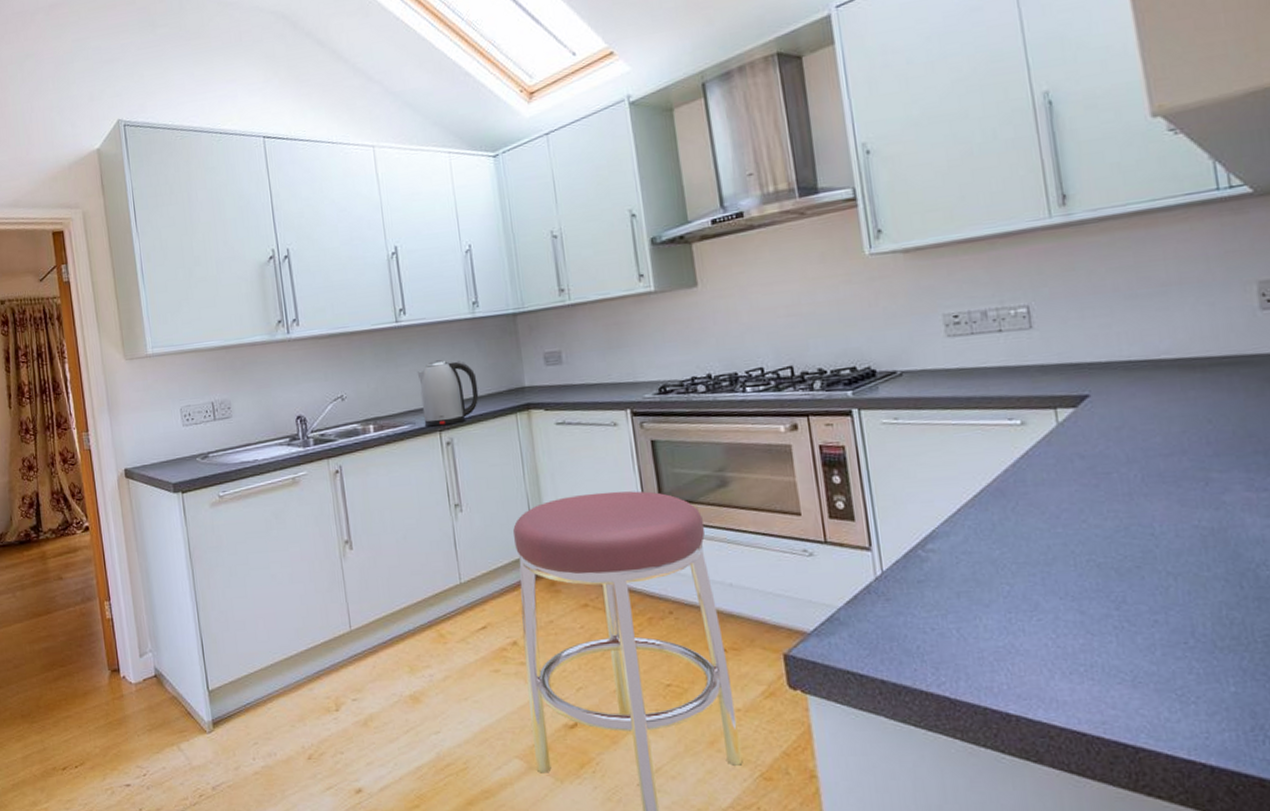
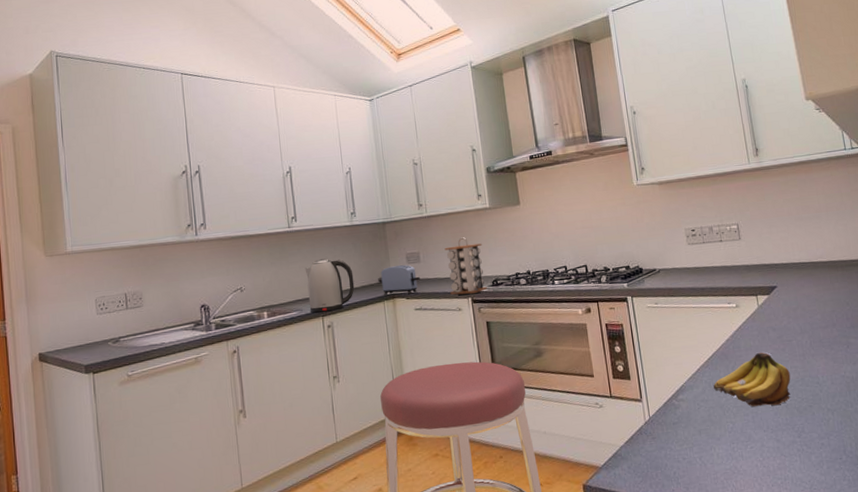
toaster: none [508,367,563,407] -> present [378,265,420,296]
spice rack: none [594,331,652,406] -> present [444,237,487,295]
fruit: none [980,488,1107,564] -> present [713,352,791,407]

